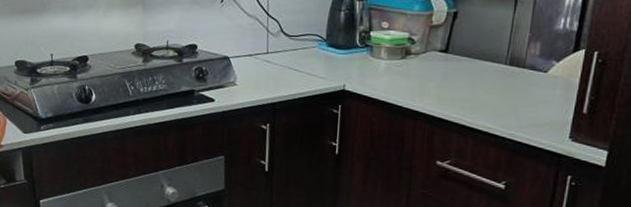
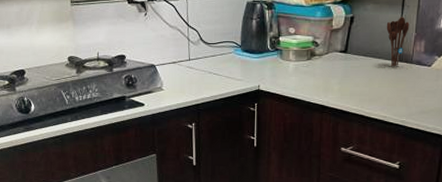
utensil holder: none [495,14,523,70] -> present [386,17,410,66]

